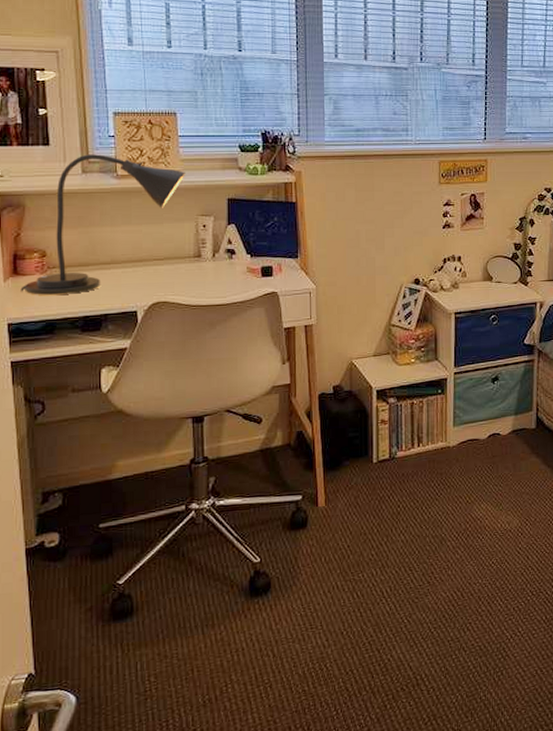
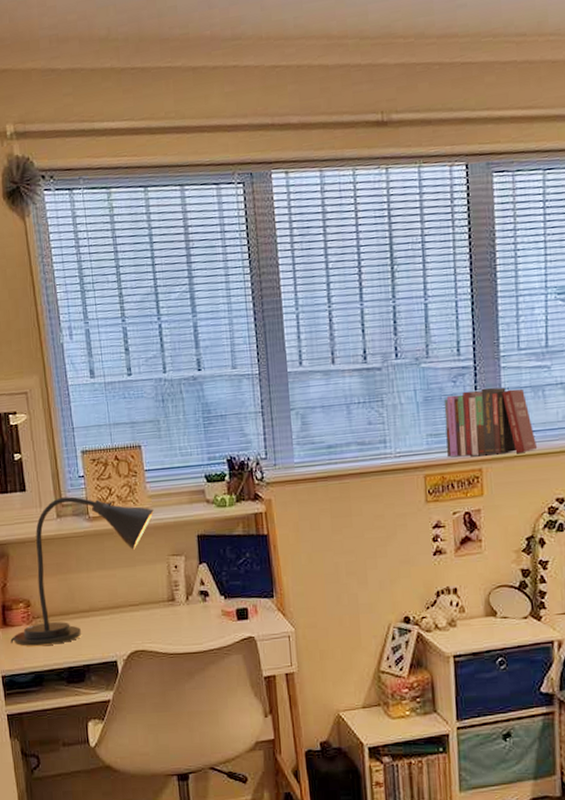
books: none [459,94,533,150] -> present [443,387,538,458]

